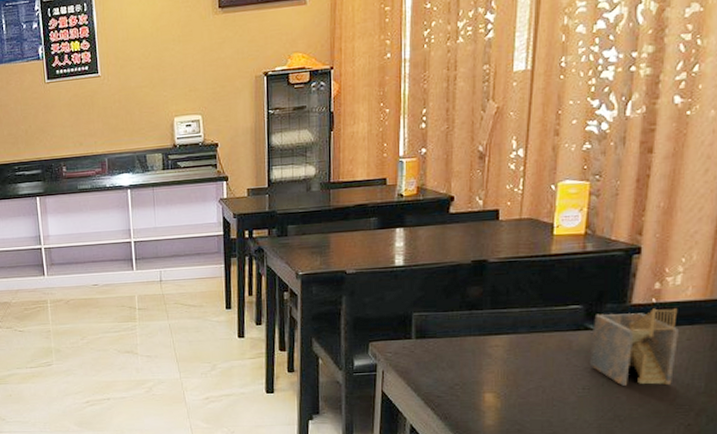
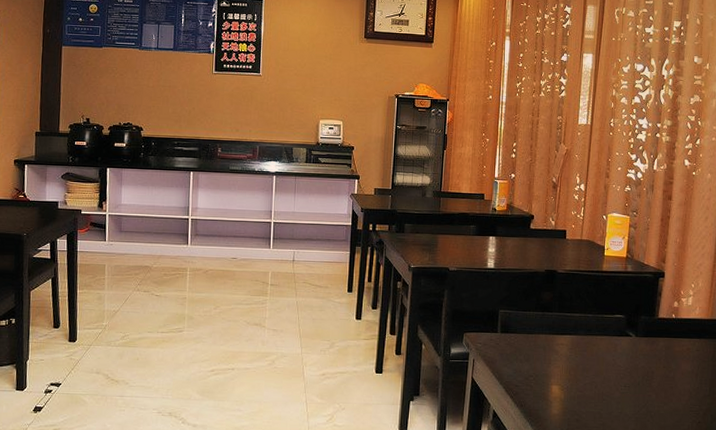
napkin holder: present [589,308,679,386] -> none [629,322,691,387]

